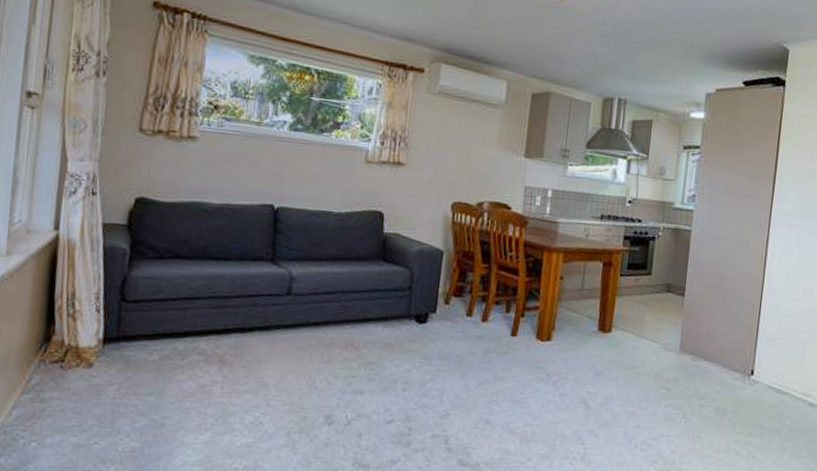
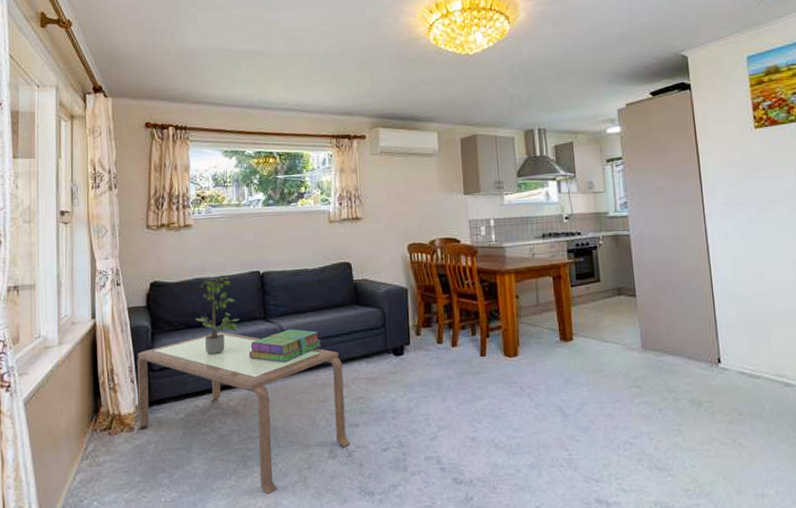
coffee table: none [97,267,356,456] -> present [137,331,350,495]
potted plant: none [187,203,241,294] -> present [195,275,239,355]
stack of books: none [247,276,336,314] -> present [249,329,322,363]

